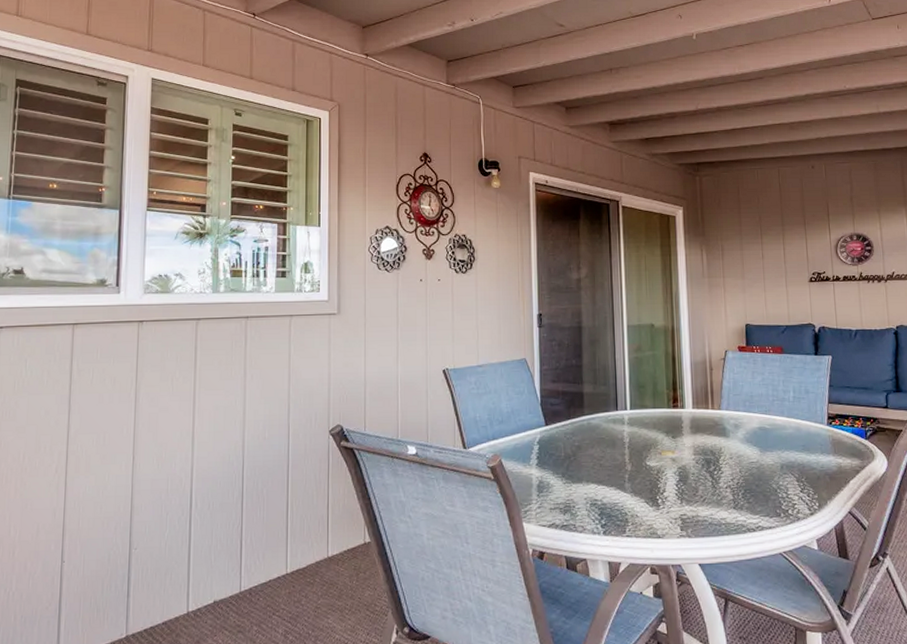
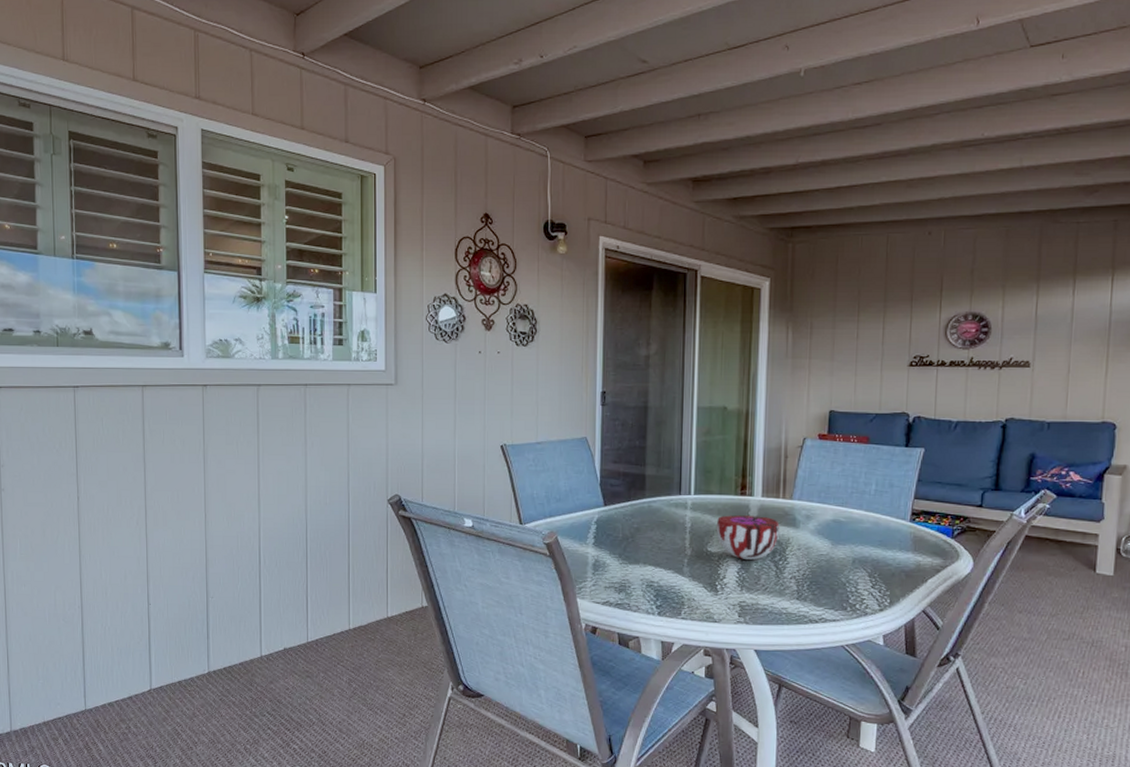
decorative bowl: none [652,427,712,471] -> present [716,515,779,560]

